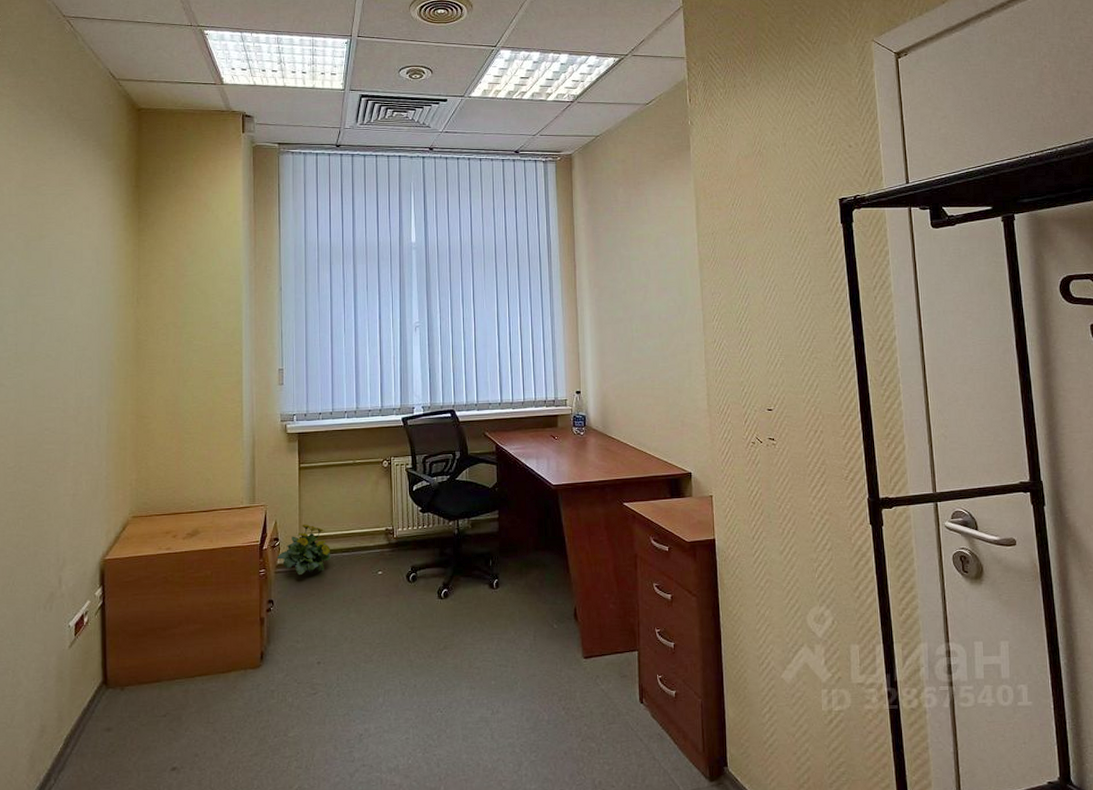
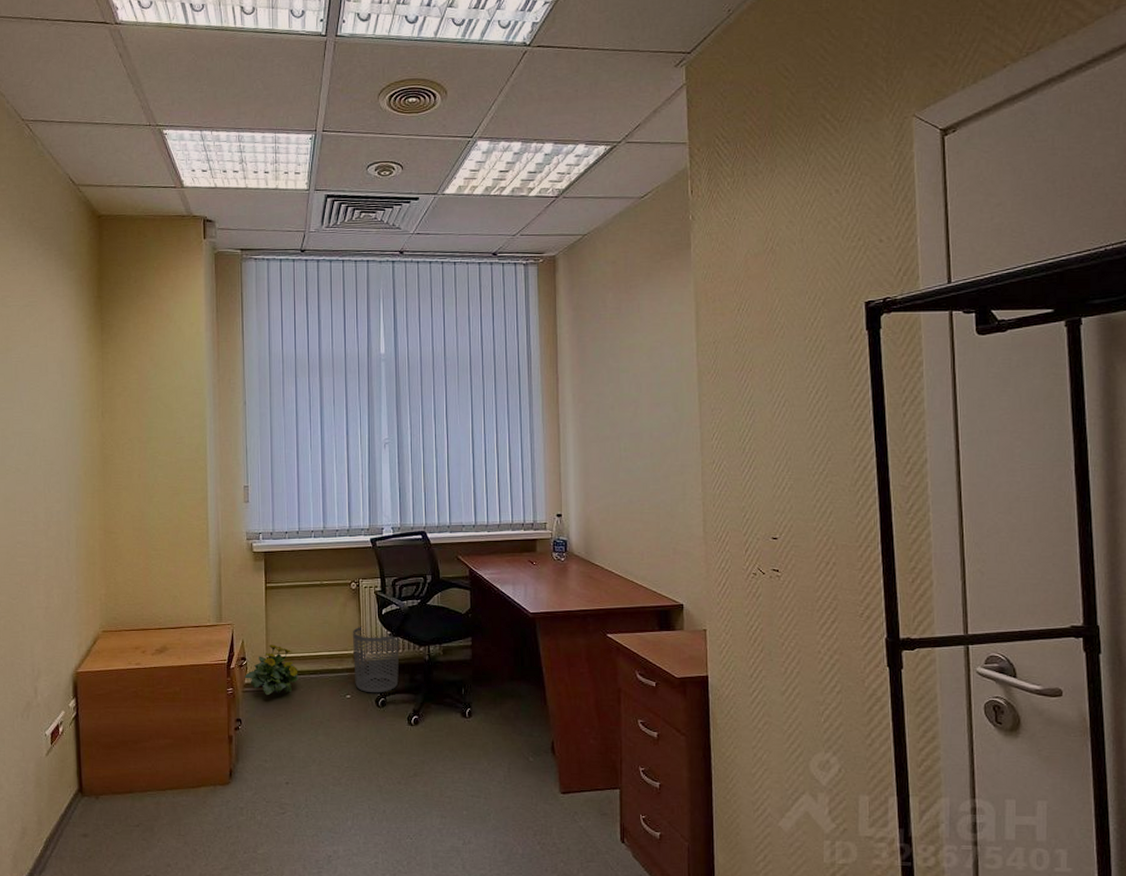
waste bin: none [384,503,430,569] -> present [352,626,400,693]

